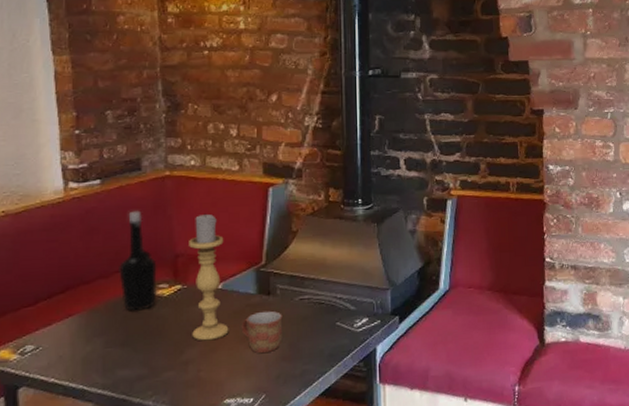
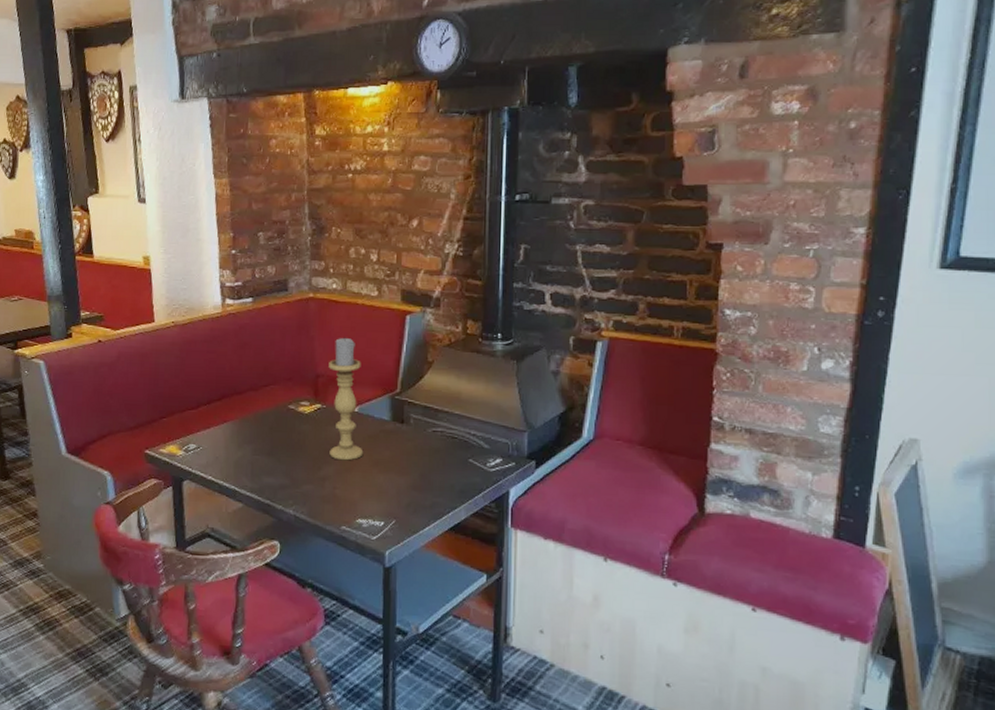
bottle: present [119,210,157,311] -> none [266,329,300,425]
mug: present [241,310,283,353] -> none [374,438,415,479]

